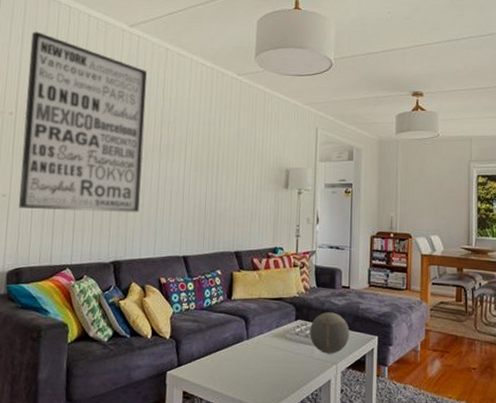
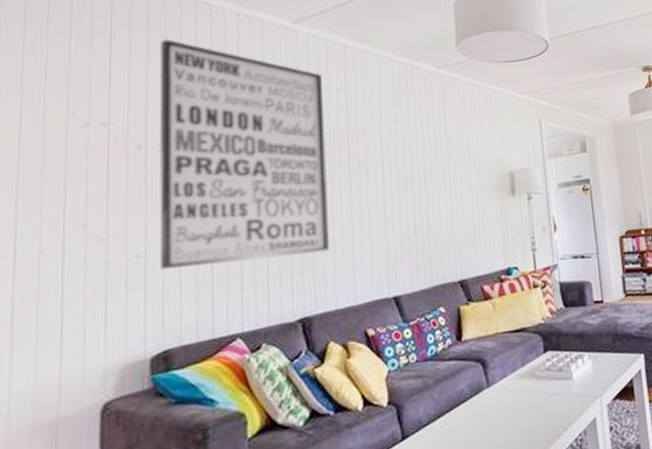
decorative orb: present [310,312,349,354] -> none [563,334,611,387]

